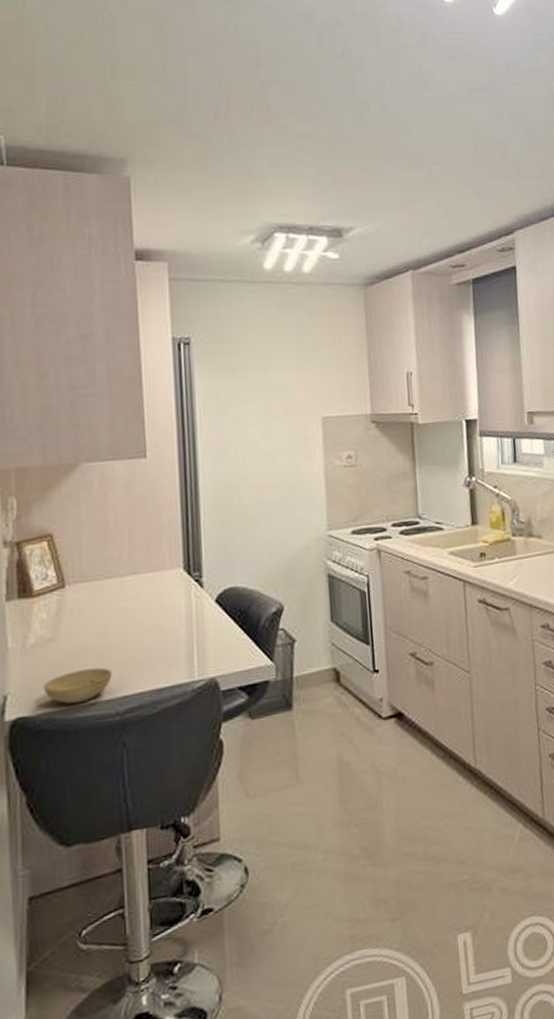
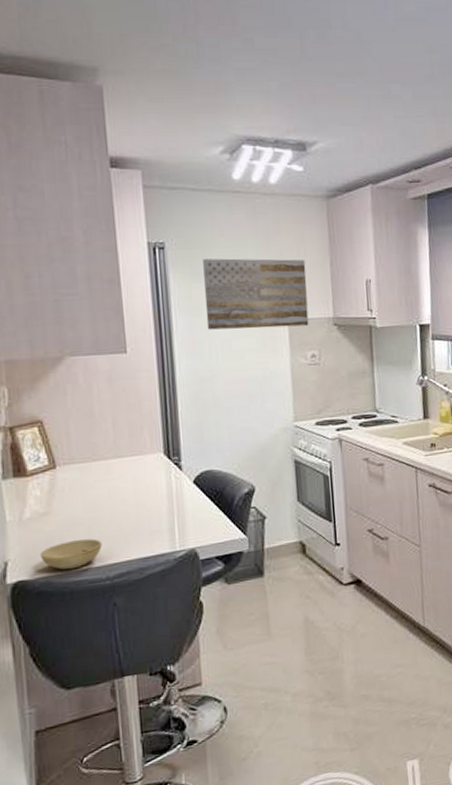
wall art: none [231,352,345,431] -> present [203,258,309,330]

